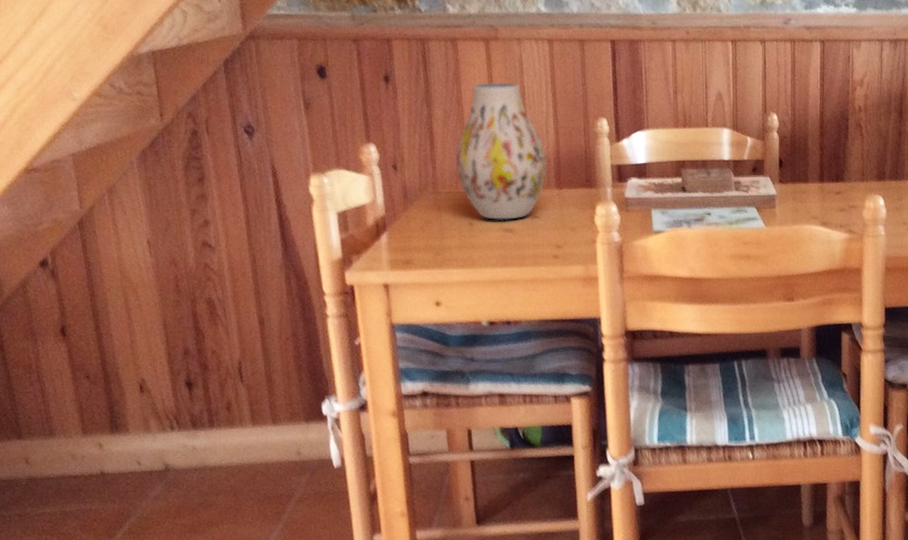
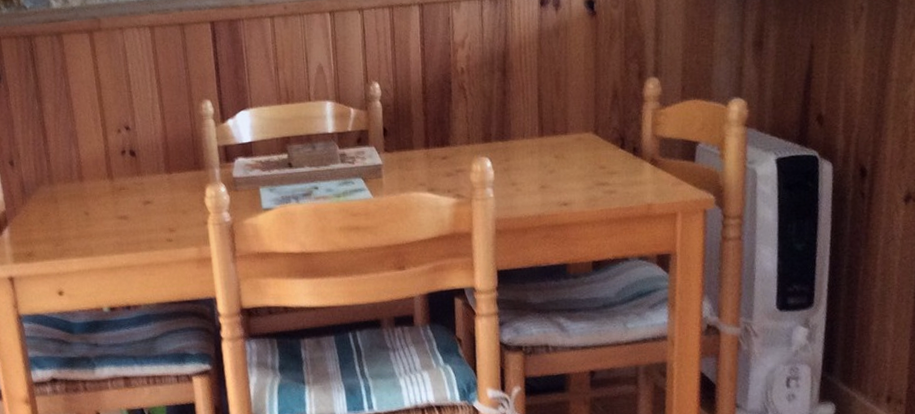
vase: present [455,82,548,221] -> none [67,72,157,209]

